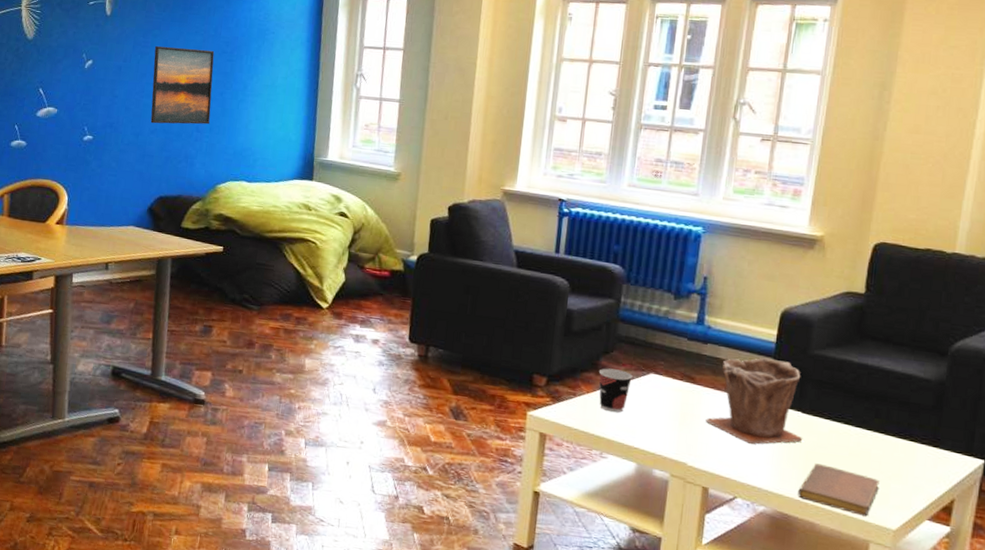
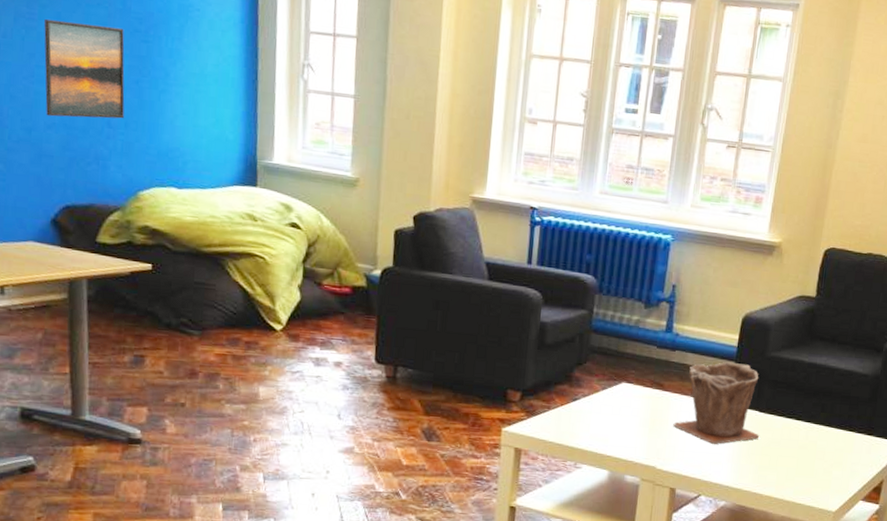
cup: present [598,368,633,413] -> none [572,379,605,423]
notebook: present [798,463,880,517] -> none [754,458,824,502]

